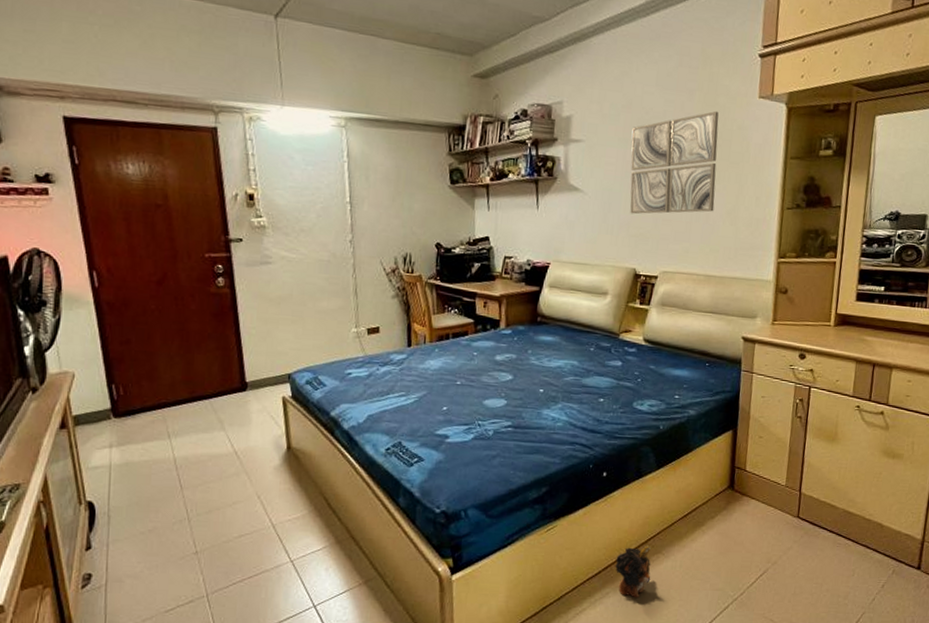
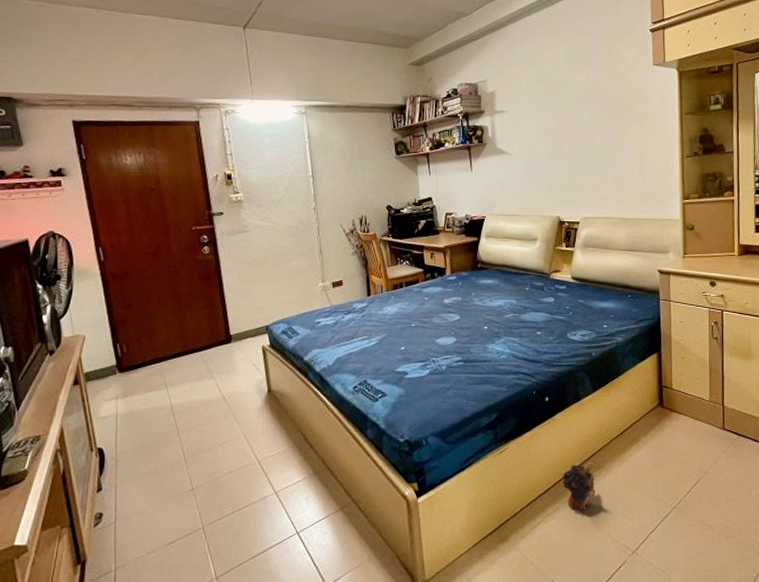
wall art: present [630,110,719,214] -> none [547,78,623,170]

